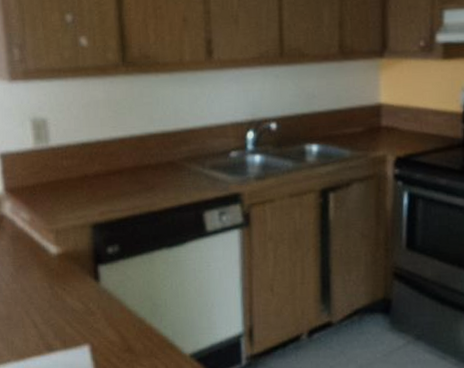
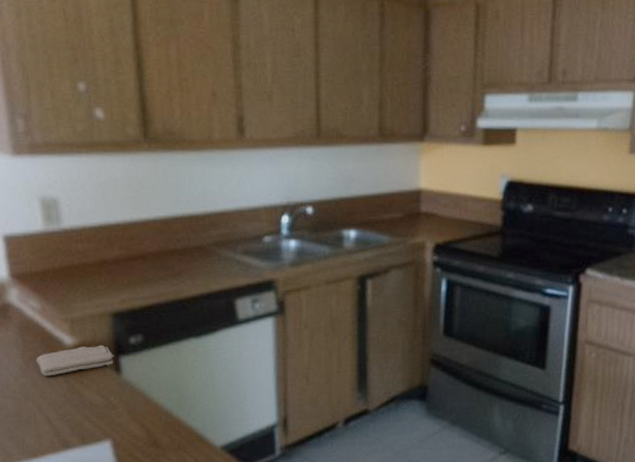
washcloth: none [25,254,93,282] -> present [36,345,114,376]

